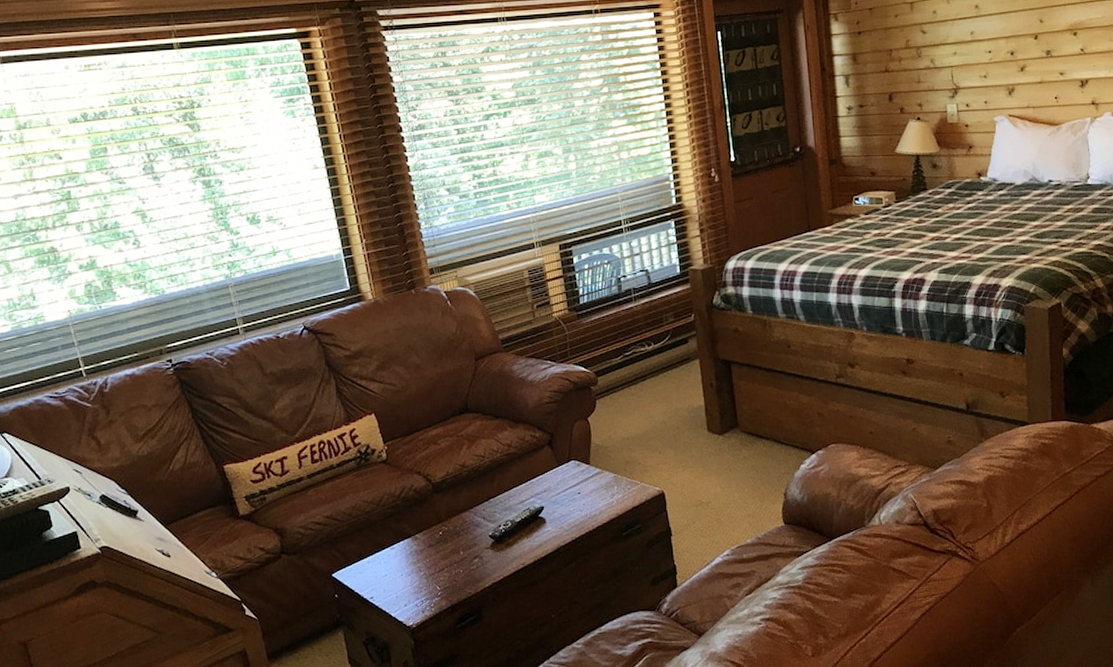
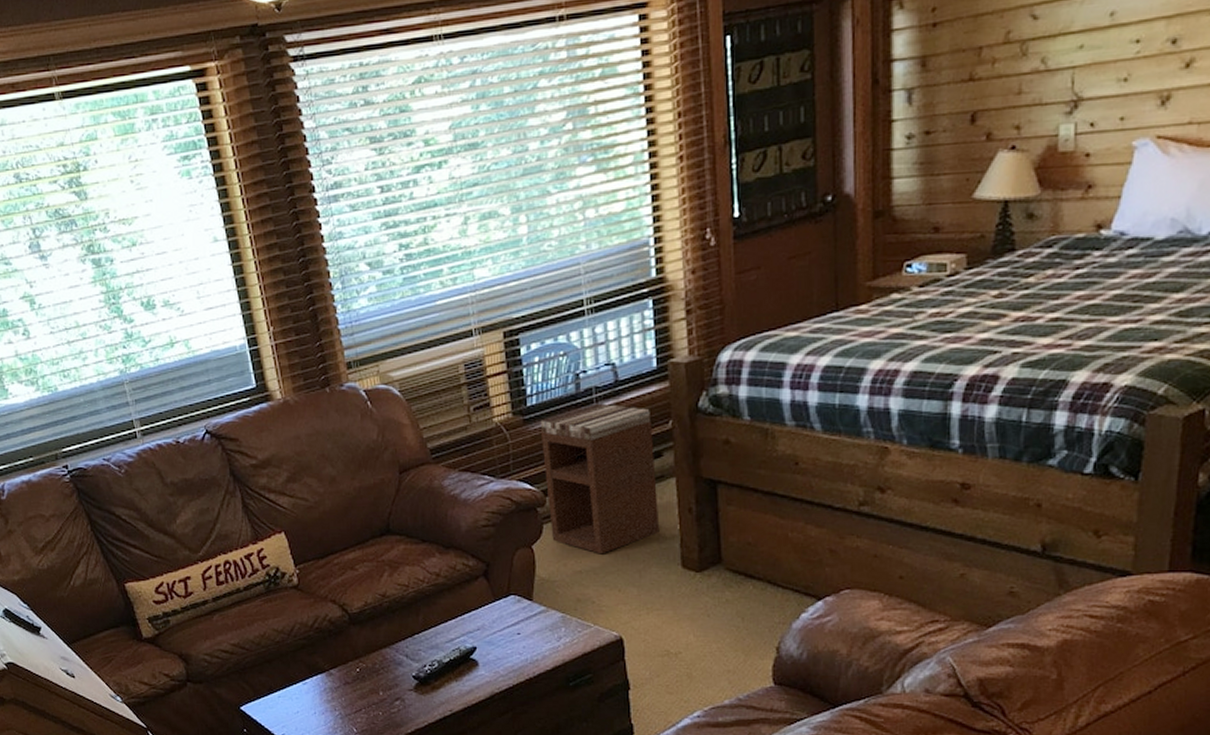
nightstand: none [591,301,689,423] -> present [540,403,660,555]

